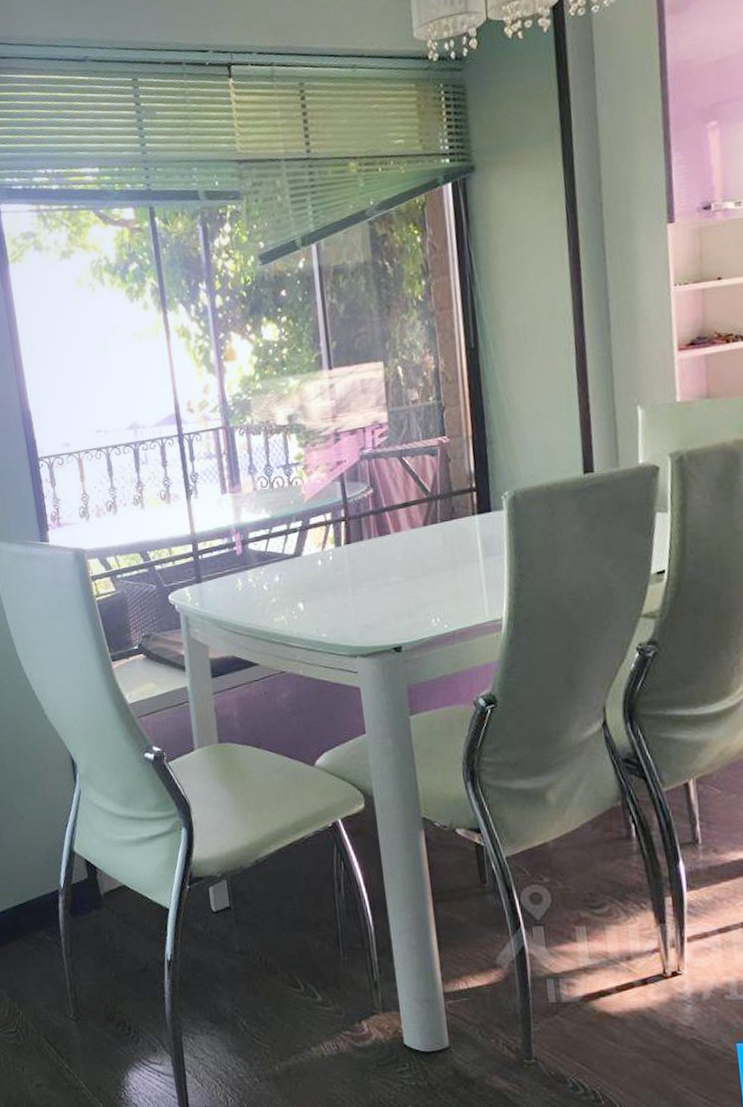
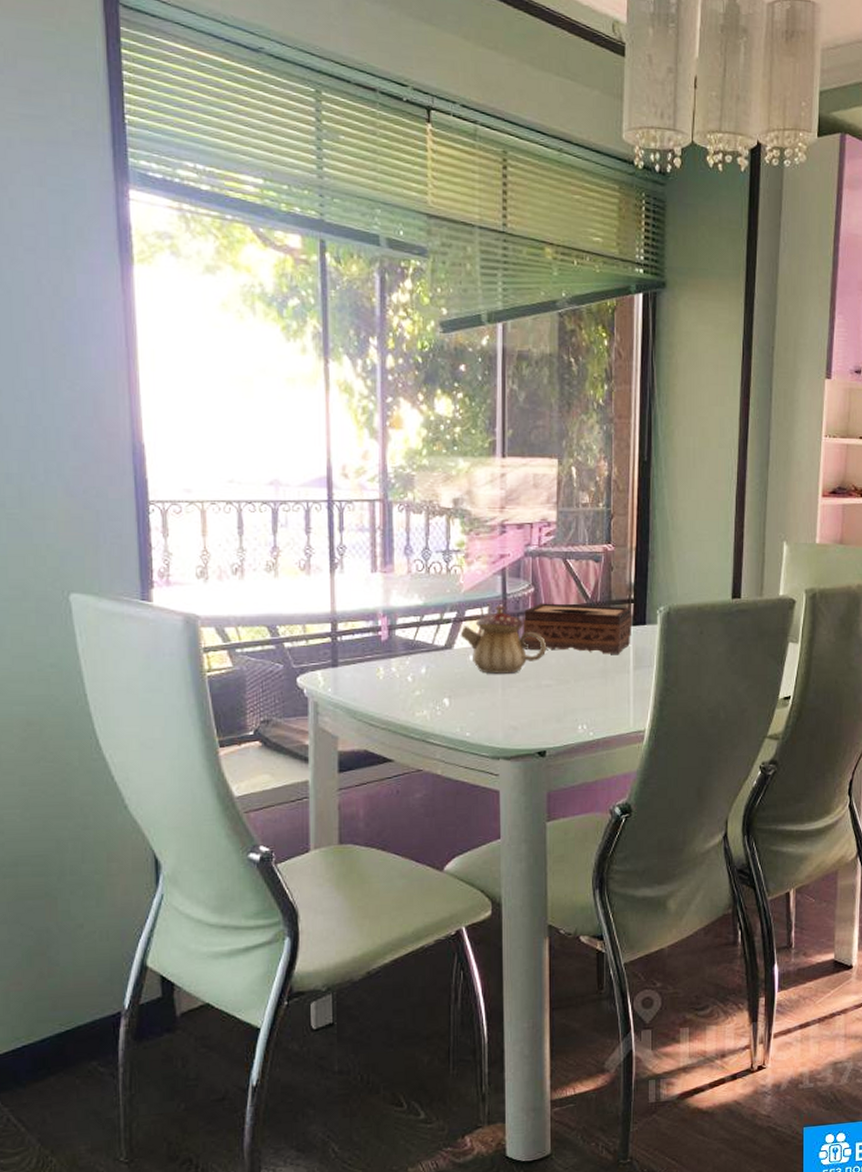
teapot: none [307,509,392,576] -> present [460,604,547,674]
tissue box: none [365,496,477,550] -> present [523,603,631,654]

